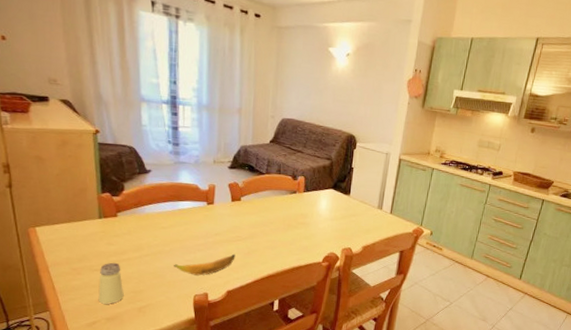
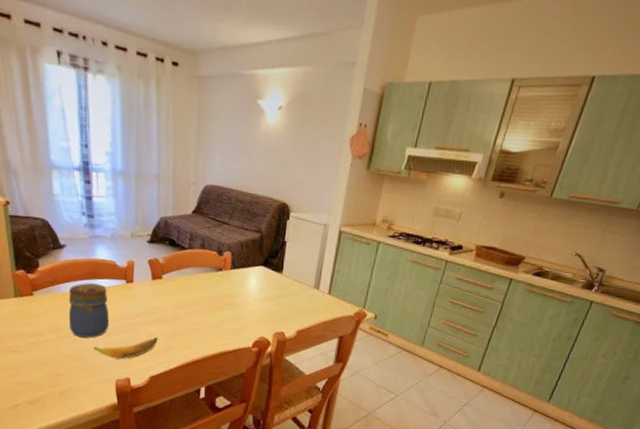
saltshaker: present [98,262,124,304] -> none [18,344,44,387]
jar: none [150,205,190,256] -> present [68,283,109,338]

